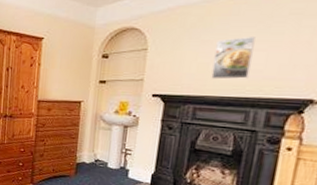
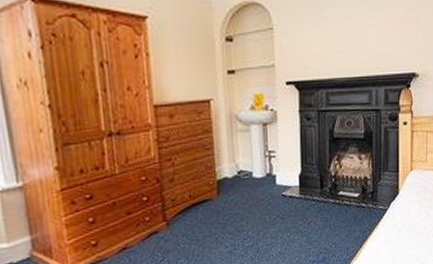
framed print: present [211,37,255,80] -> none [336,12,366,60]

